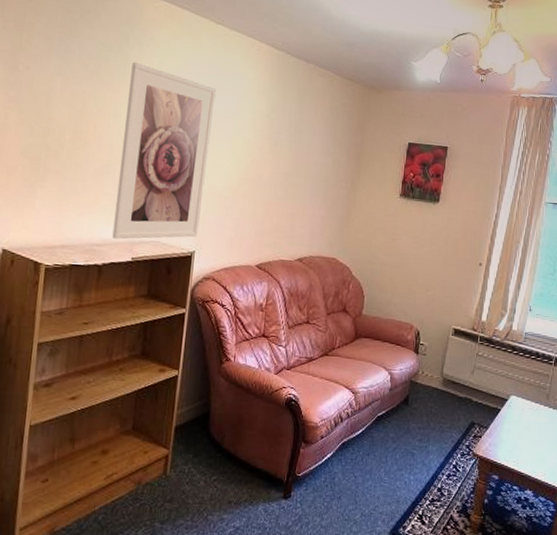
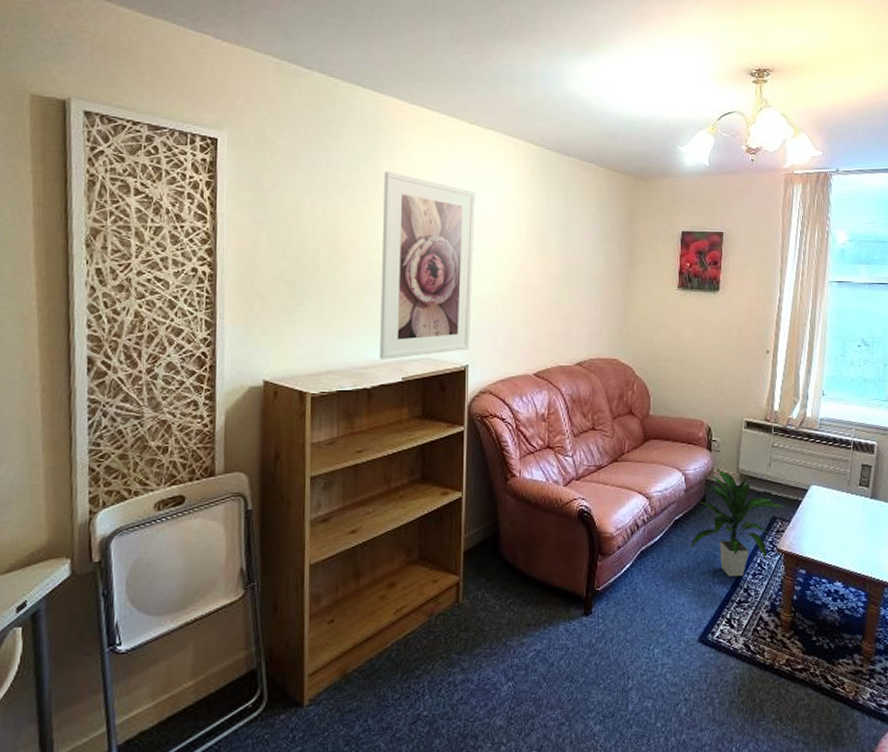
indoor plant: none [389,371,483,477] -> present [689,469,784,577]

